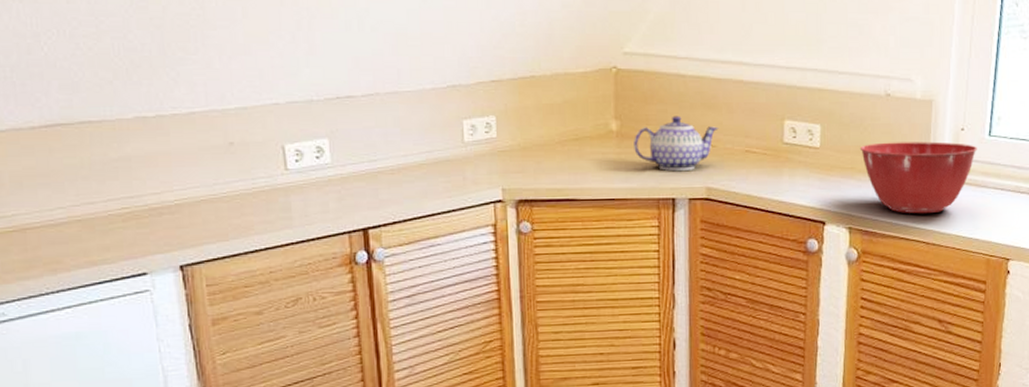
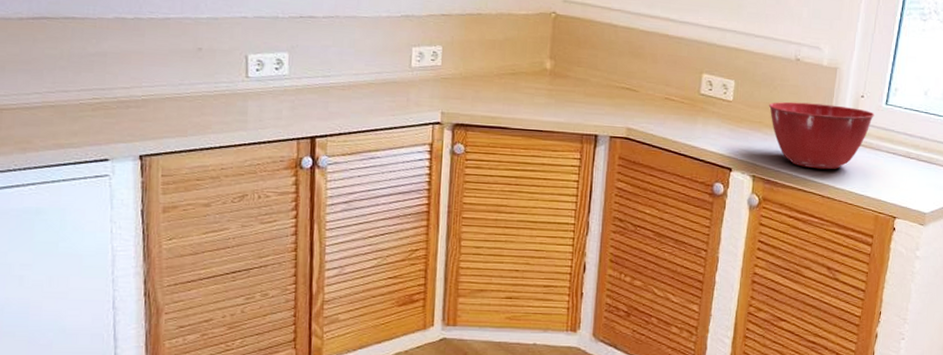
teapot: present [634,115,719,171] -> none [564,60,643,111]

